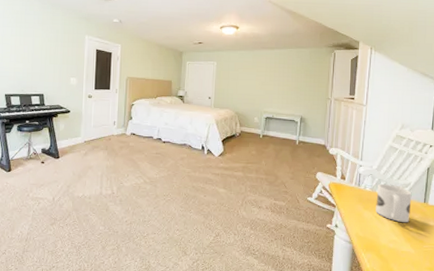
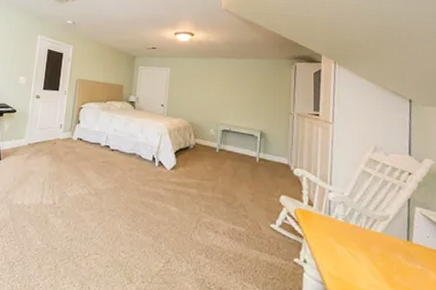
mug: present [376,183,412,223] -> none [350,213,393,264]

